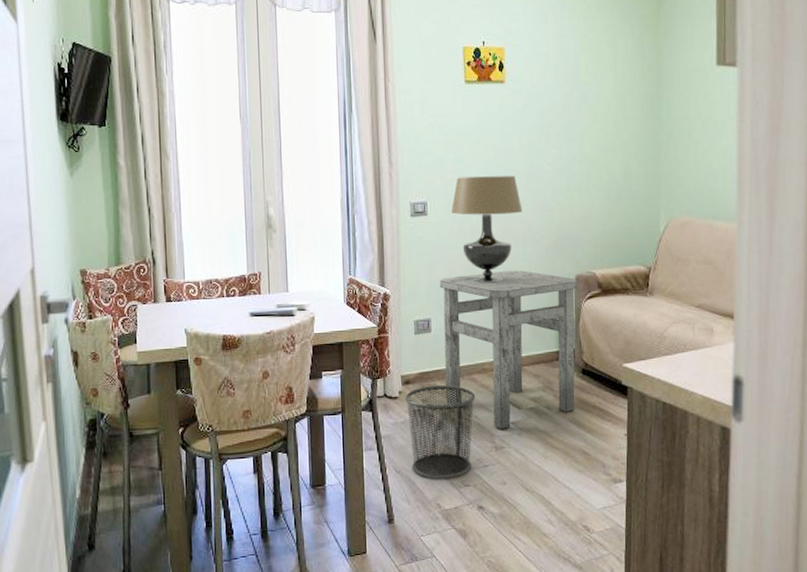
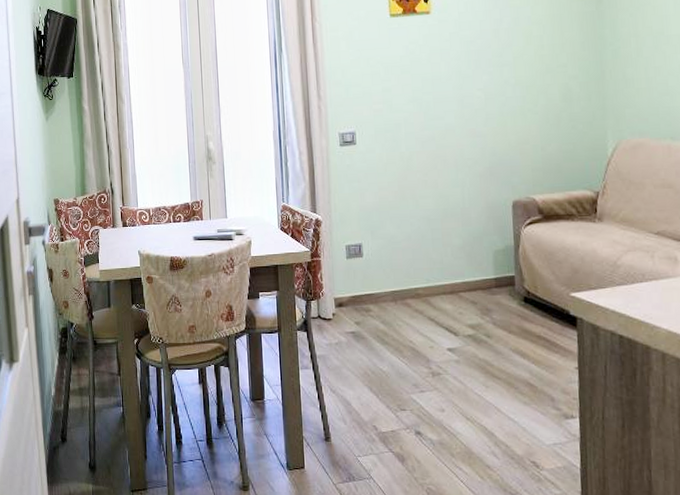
waste bin: present [404,385,476,480] -> none [338,309,410,402]
side table: present [440,270,578,429] -> none [370,196,517,355]
table lamp: present [450,176,523,283] -> none [379,103,453,210]

